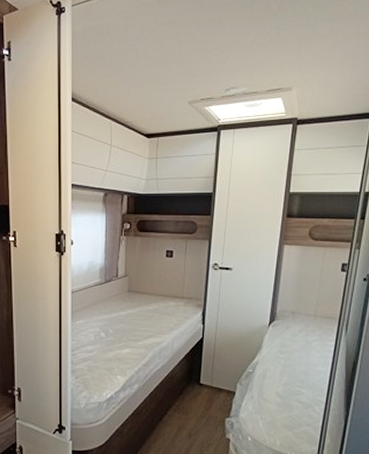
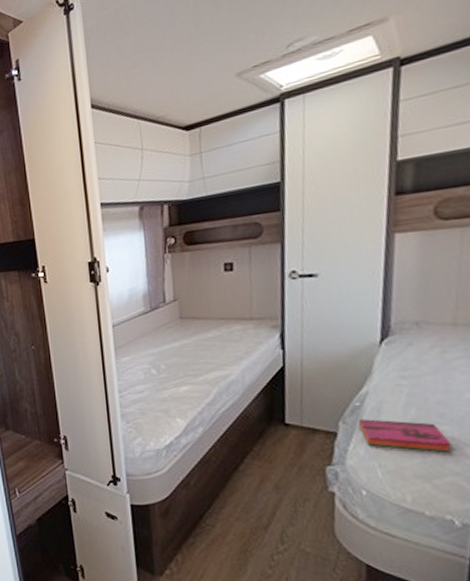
hardback book: none [250,382,307,409] -> present [358,419,452,452]

